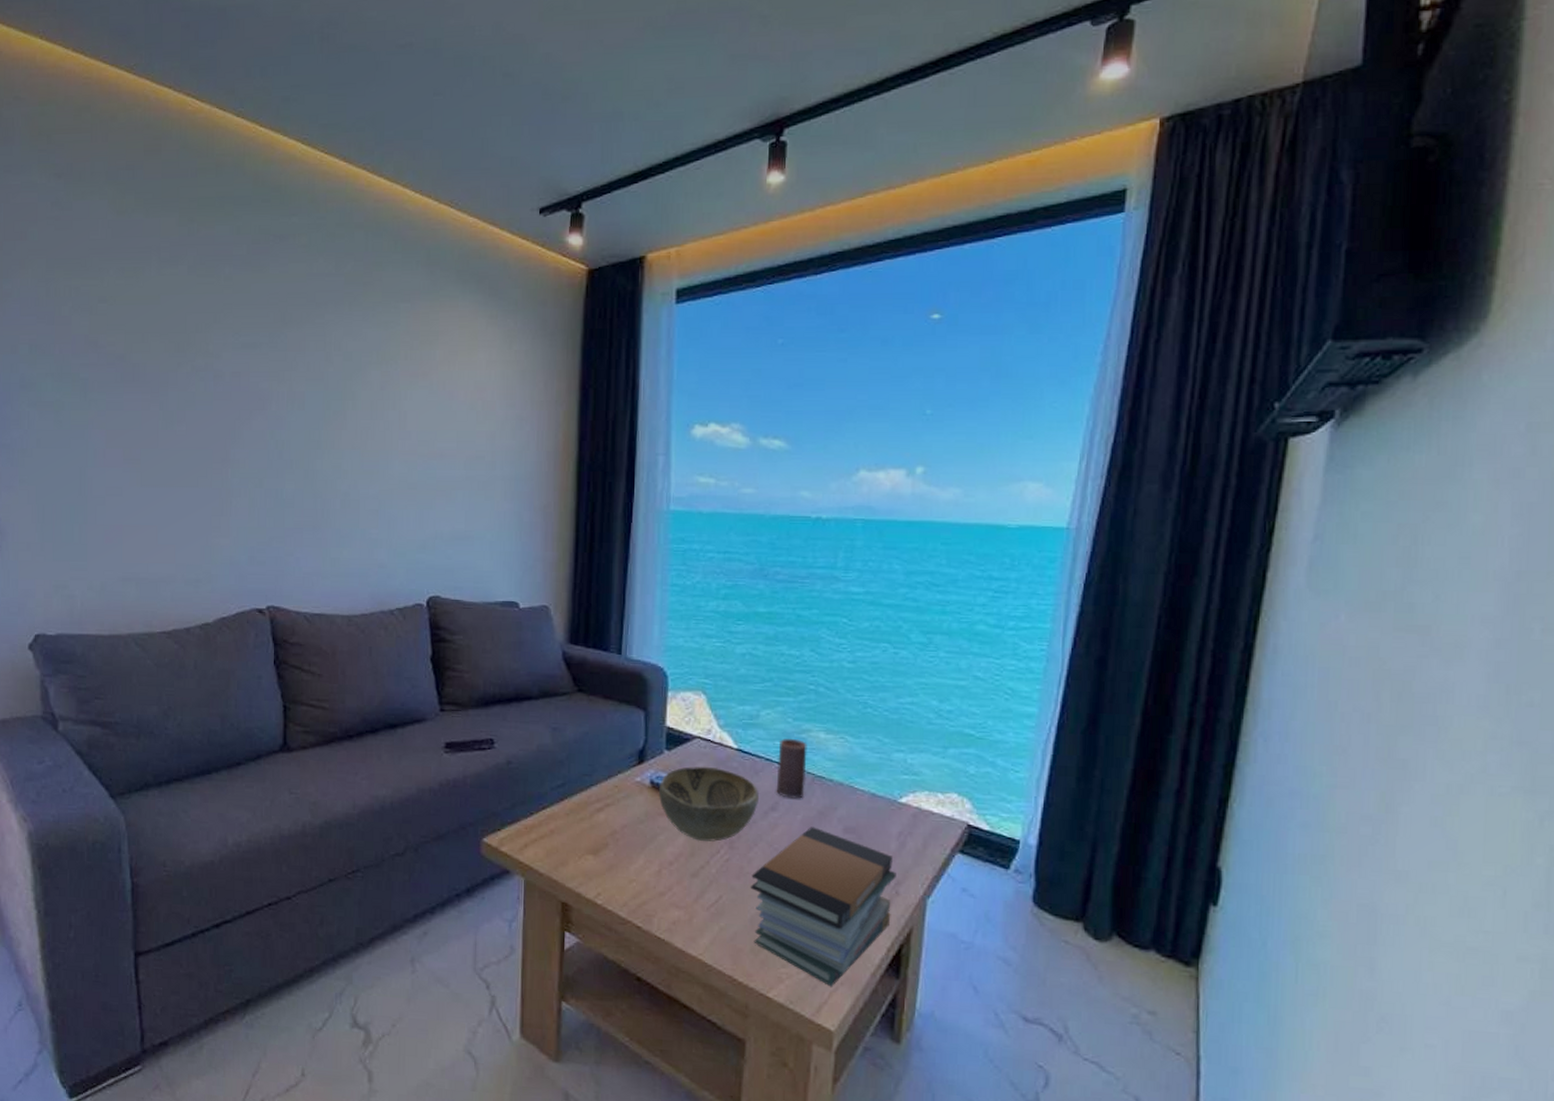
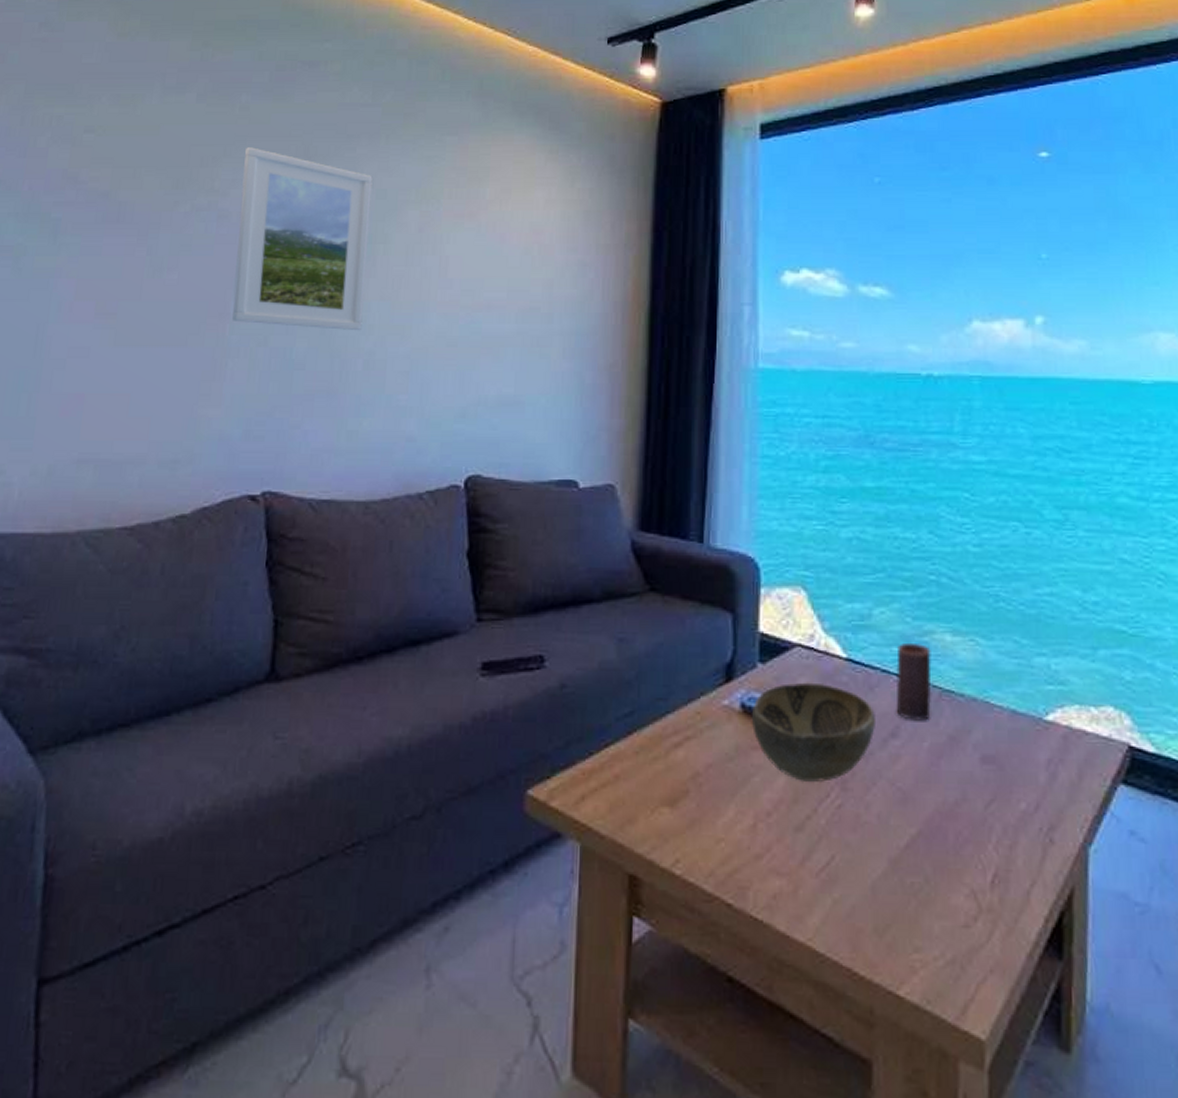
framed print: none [232,314,340,476] -> present [232,147,373,331]
book stack: present [750,826,896,987] -> none [869,757,1049,977]

